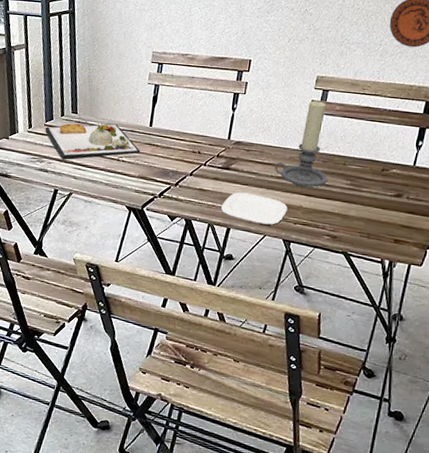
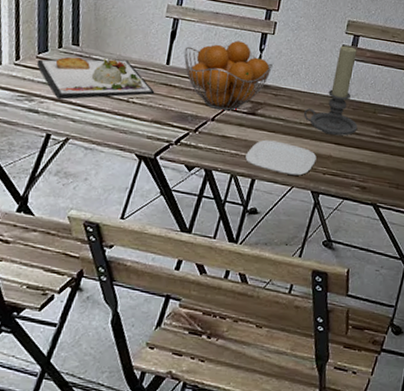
fruit basket: none [164,102,245,166] -> present [184,41,273,111]

